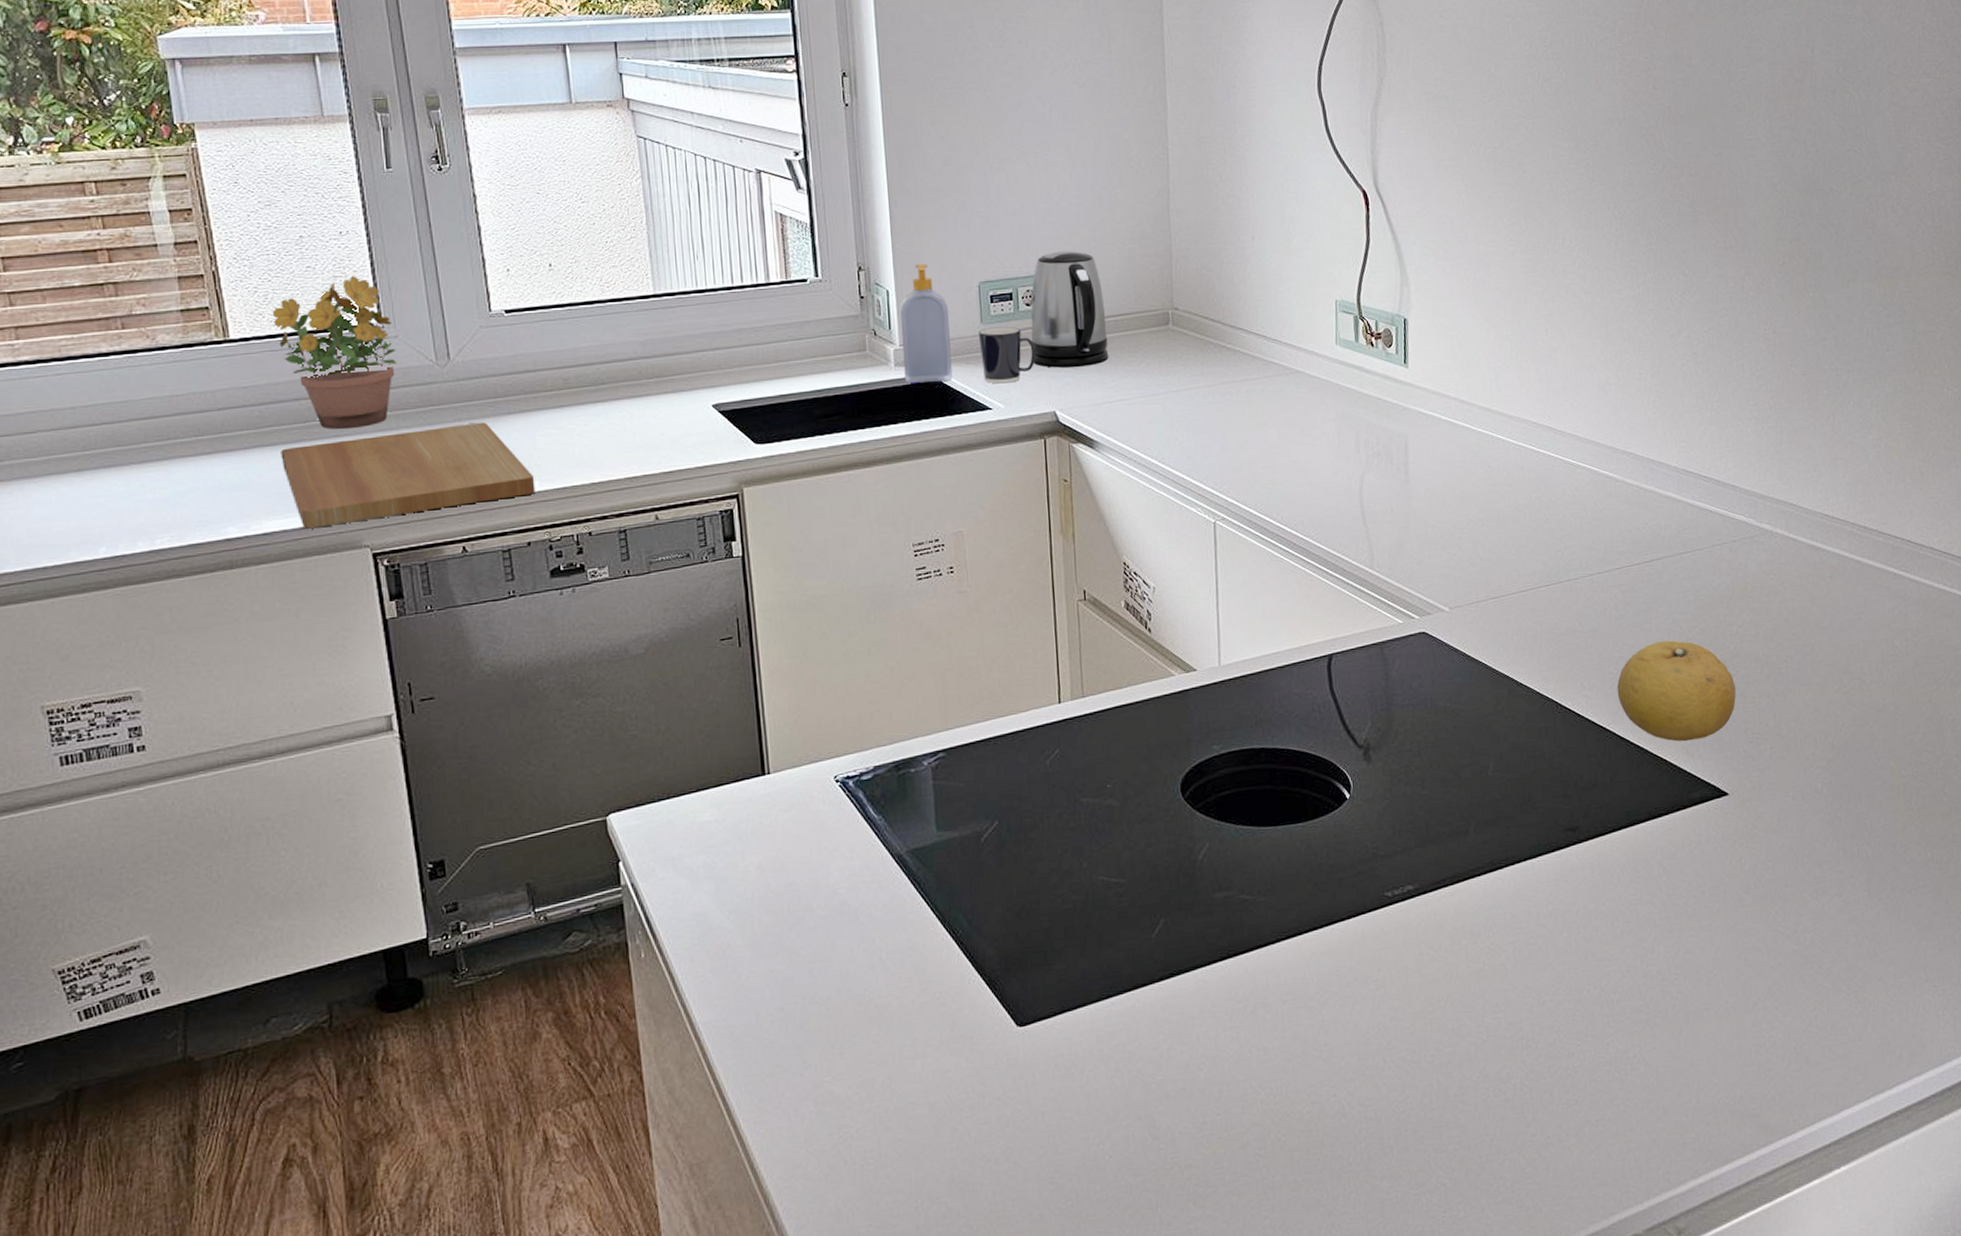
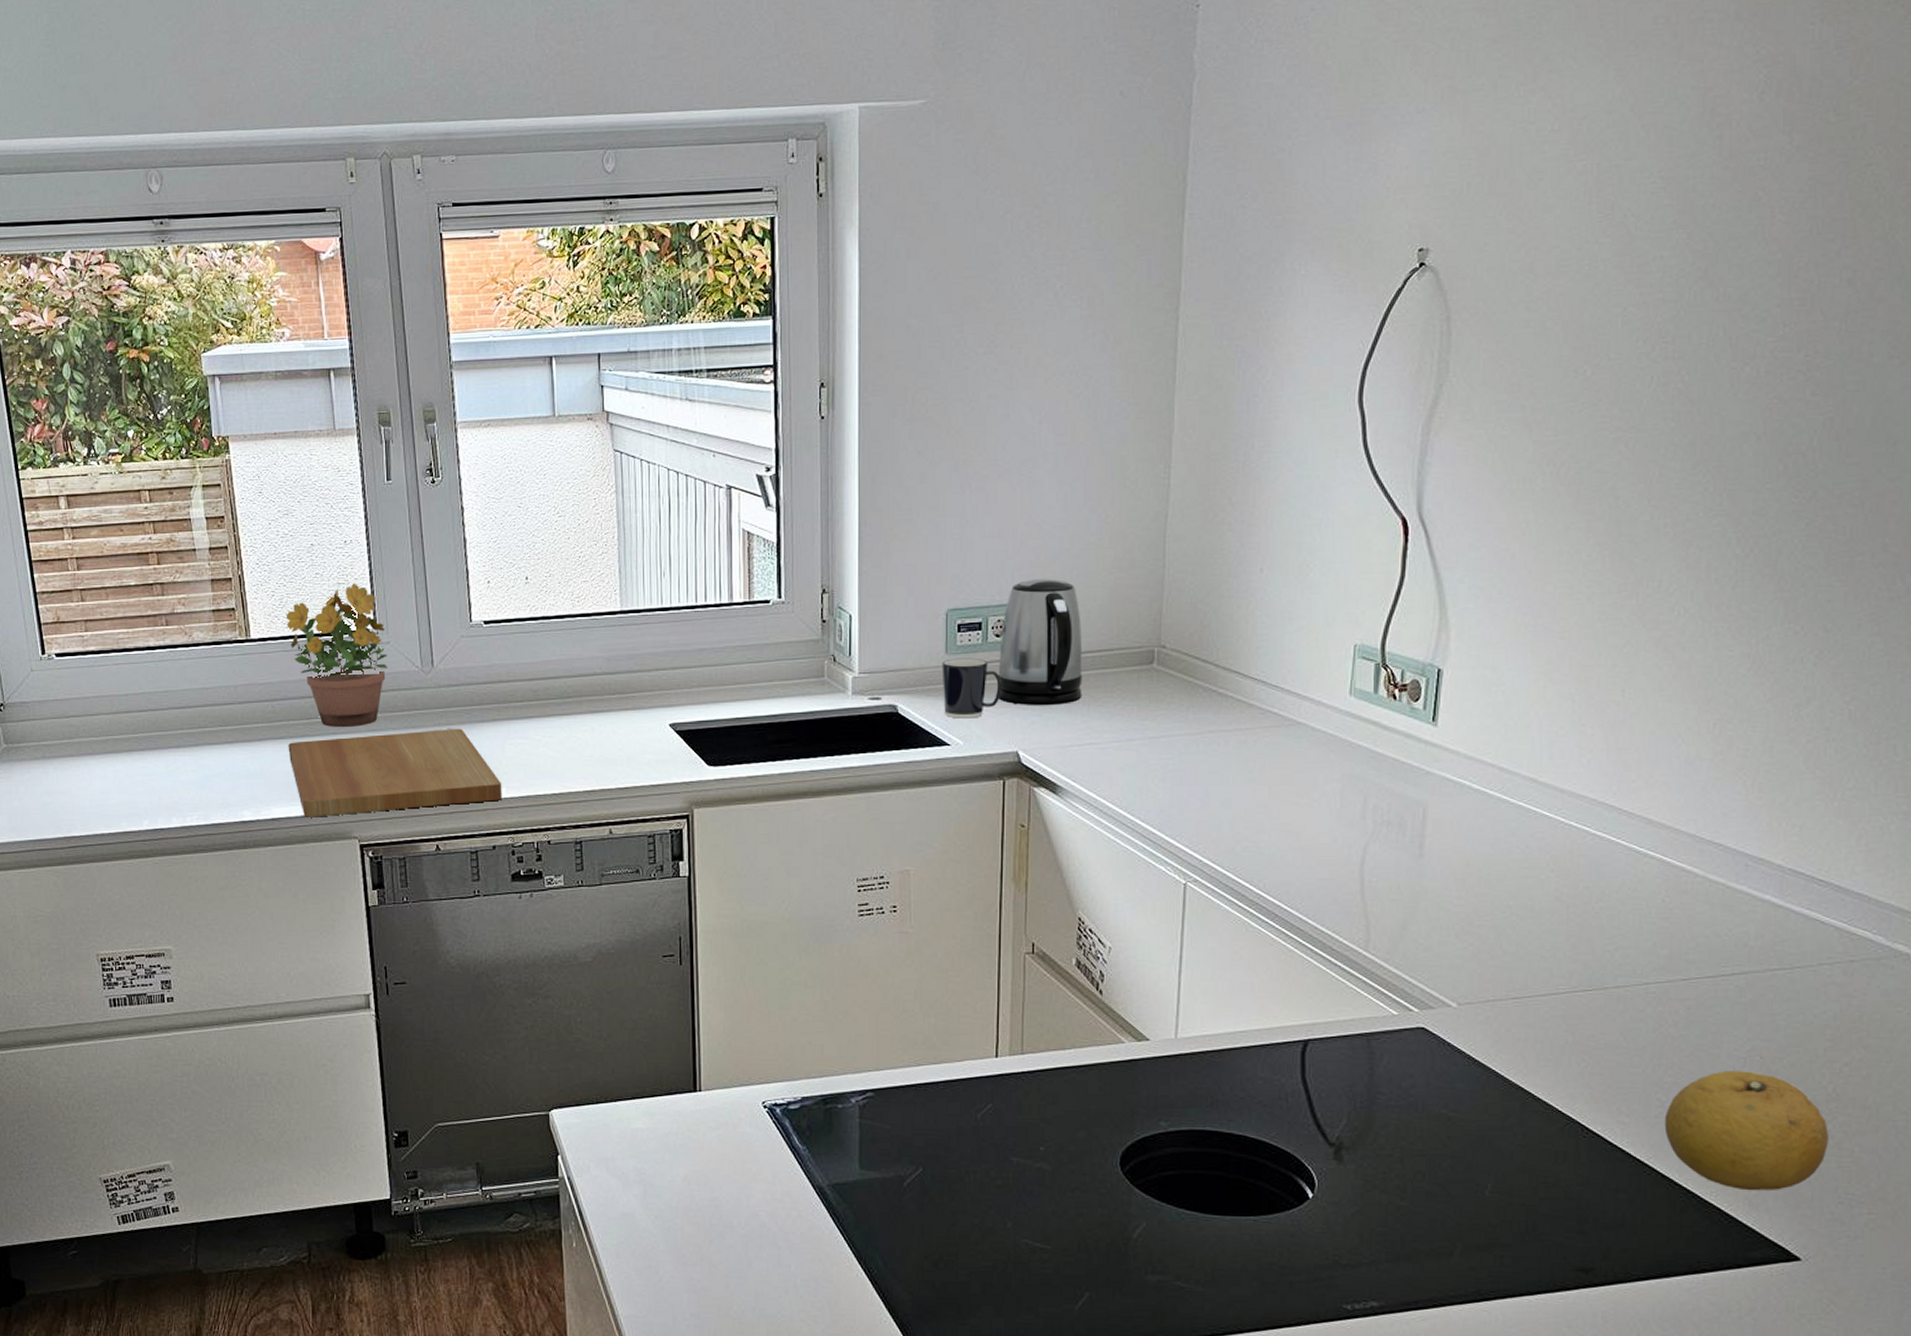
soap bottle: present [900,263,953,383] -> none [862,588,912,714]

